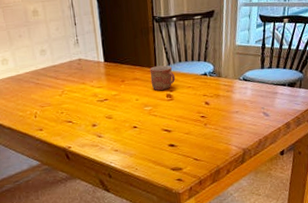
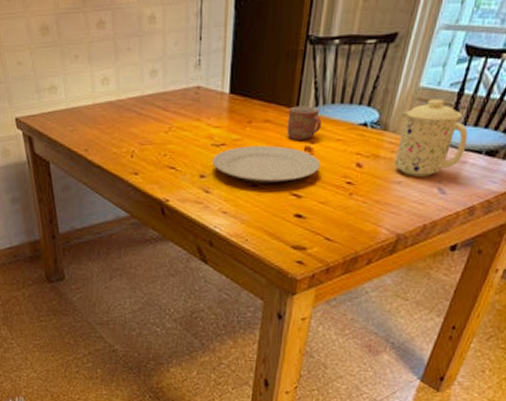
plate: none [99,96,181,125] -> present [212,146,321,184]
mug: none [227,52,275,107] -> present [394,99,469,177]

